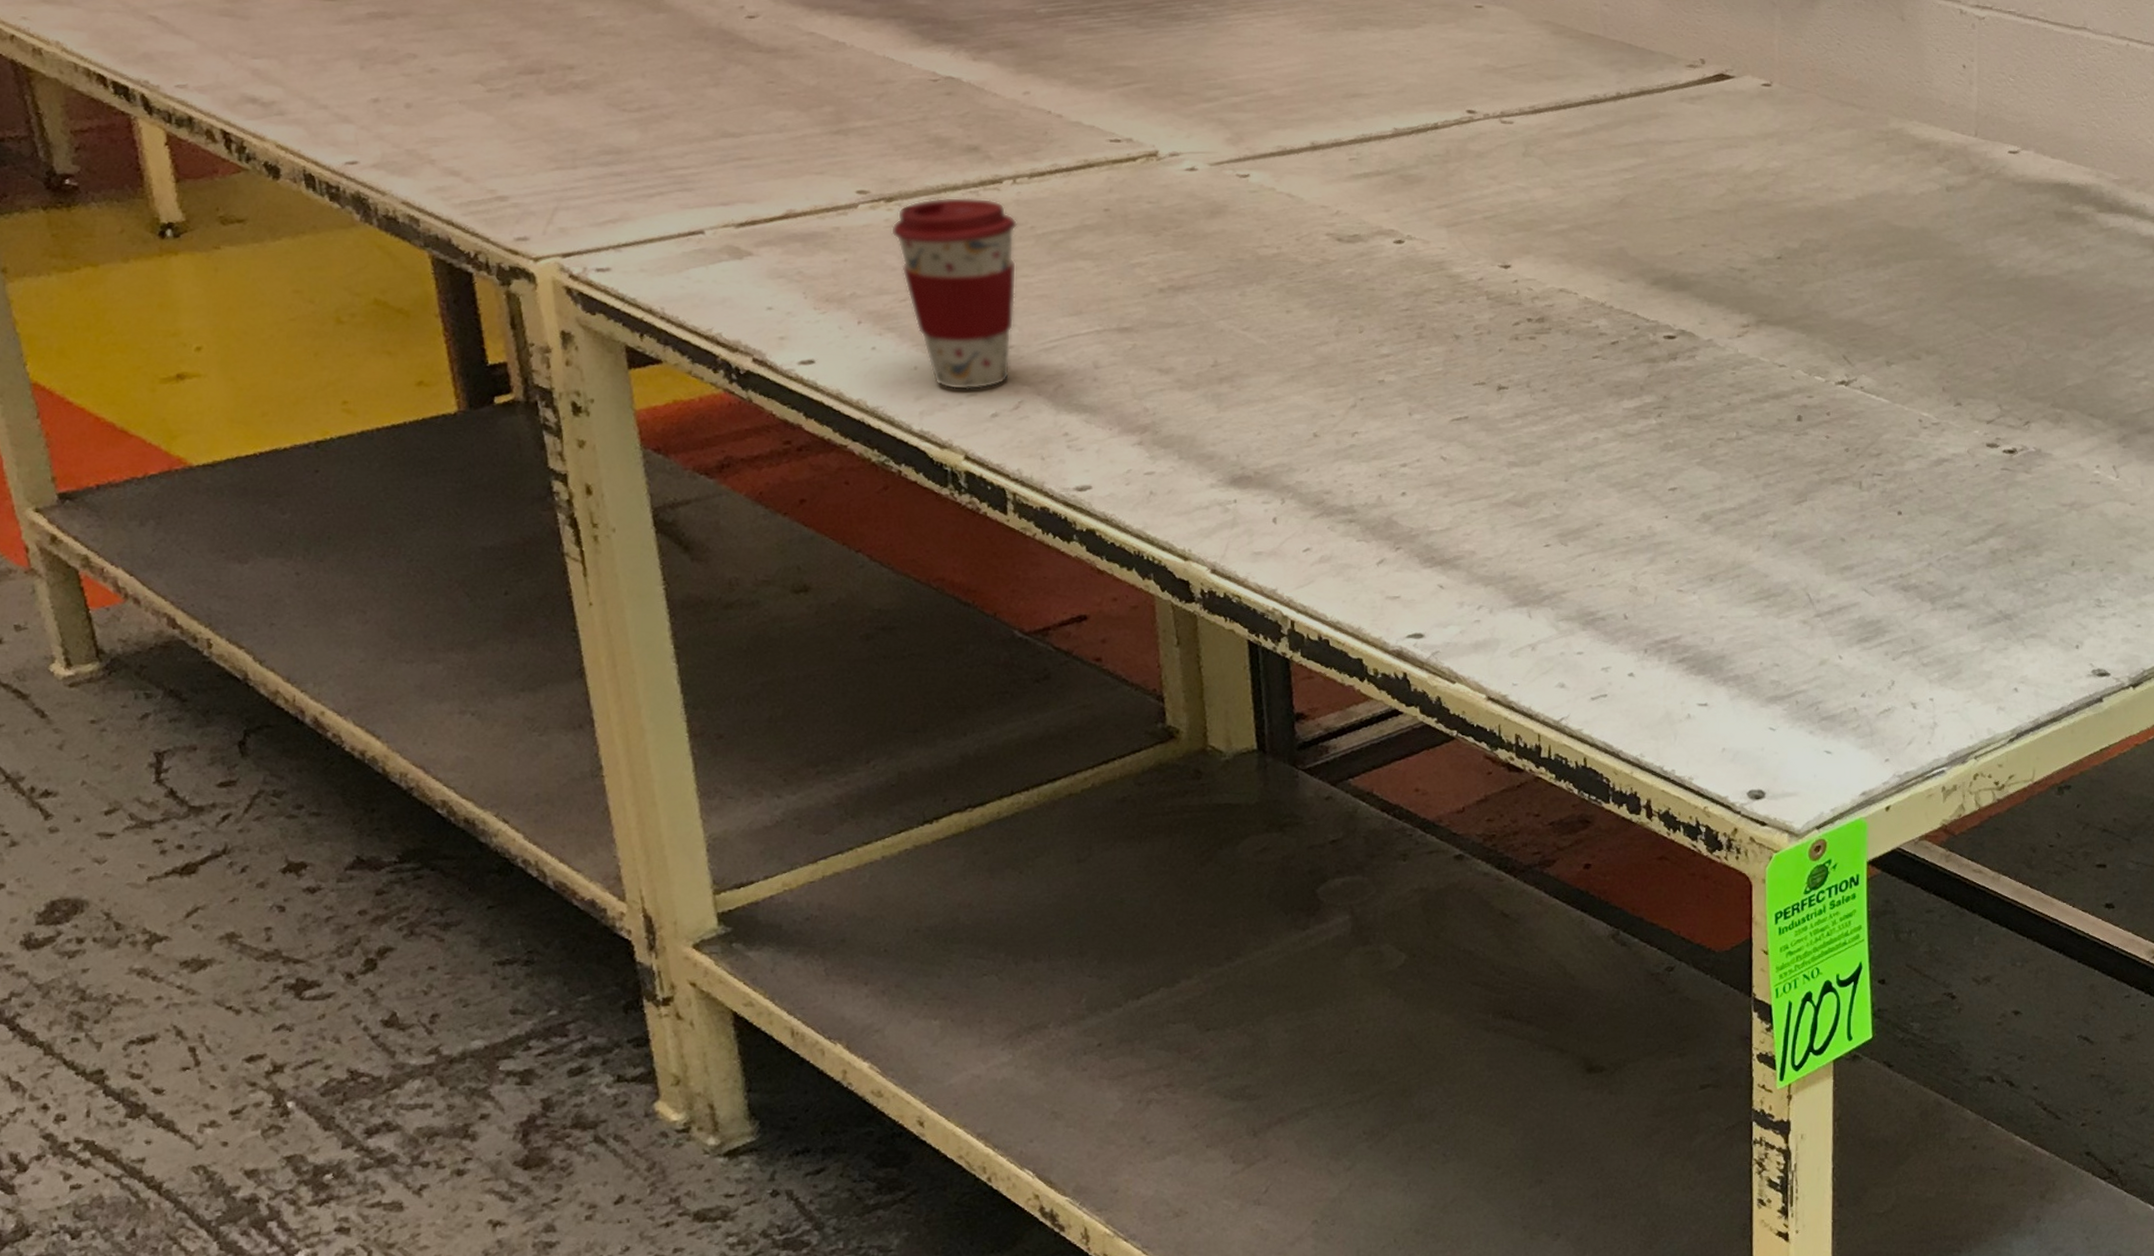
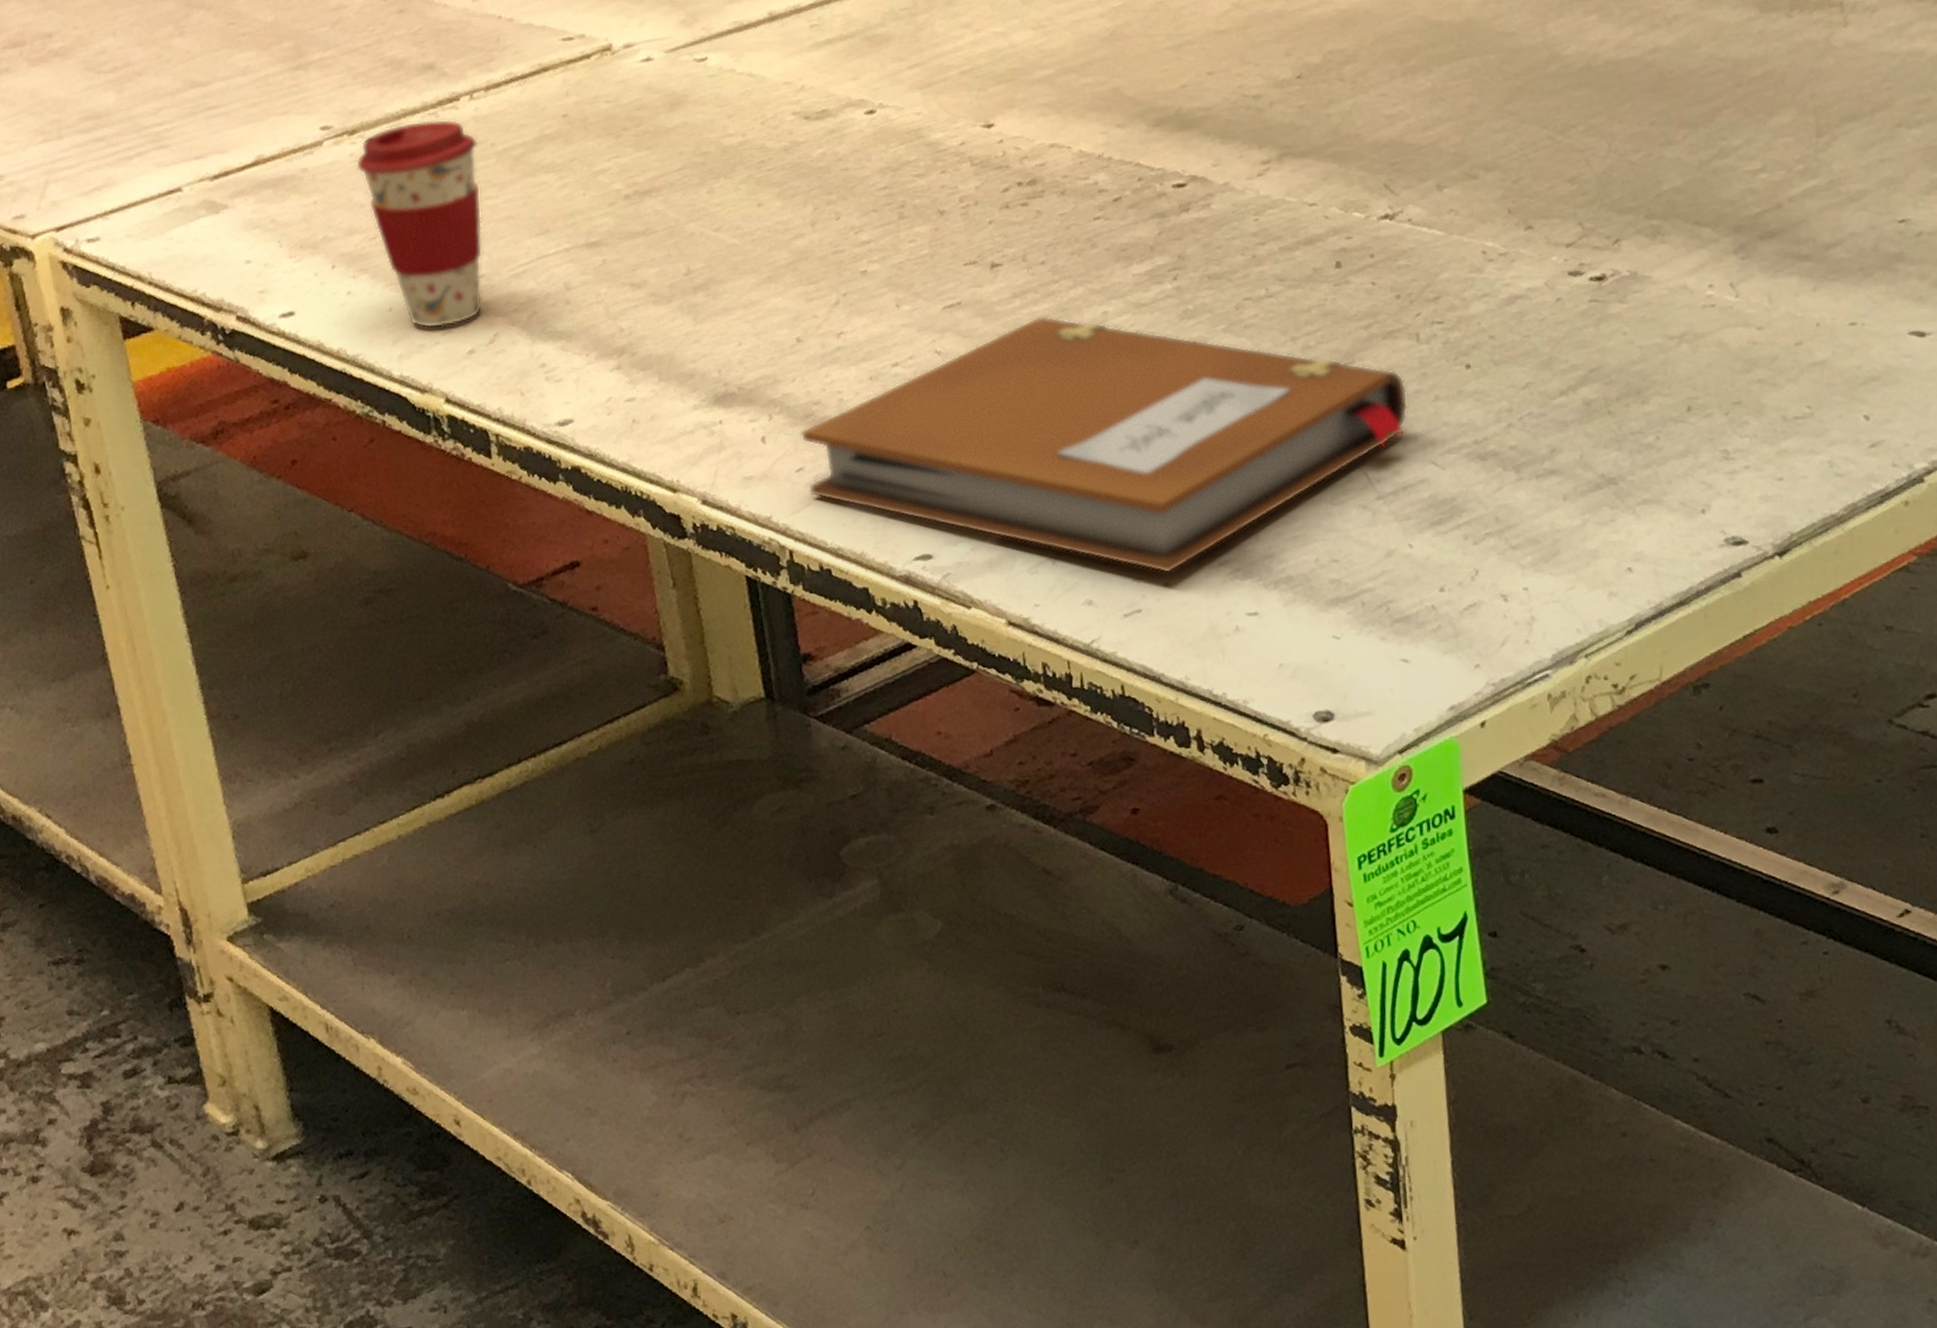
notebook: none [1310,436,1848,666] -> present [800,316,1409,574]

